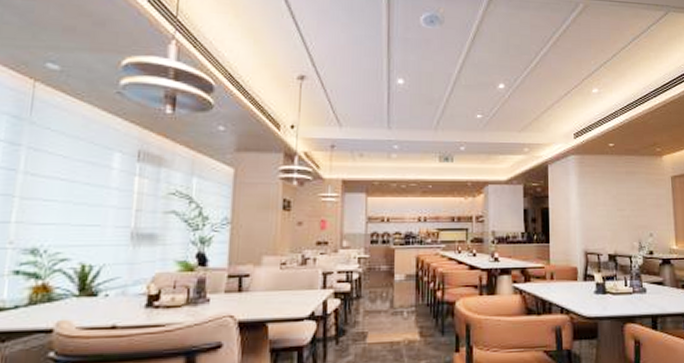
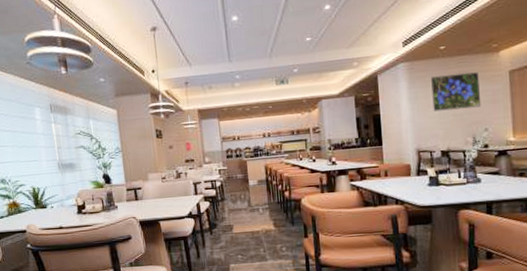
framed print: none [600,173,647,211] -> present [431,72,482,112]

